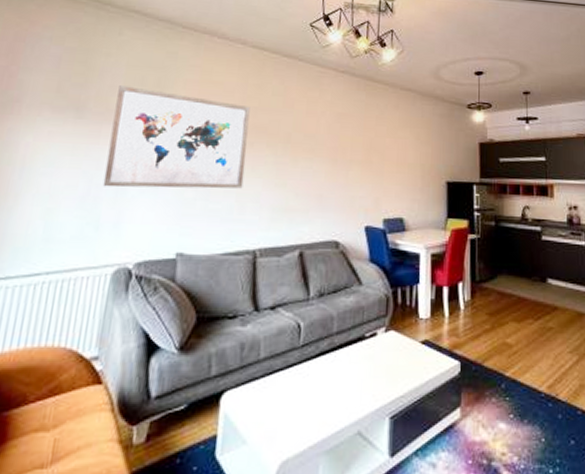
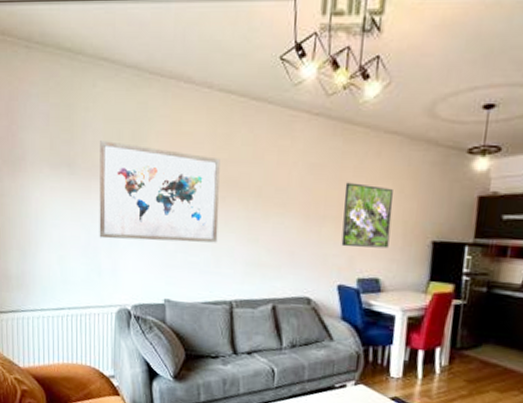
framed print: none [367,130,411,189] -> present [341,182,393,249]

